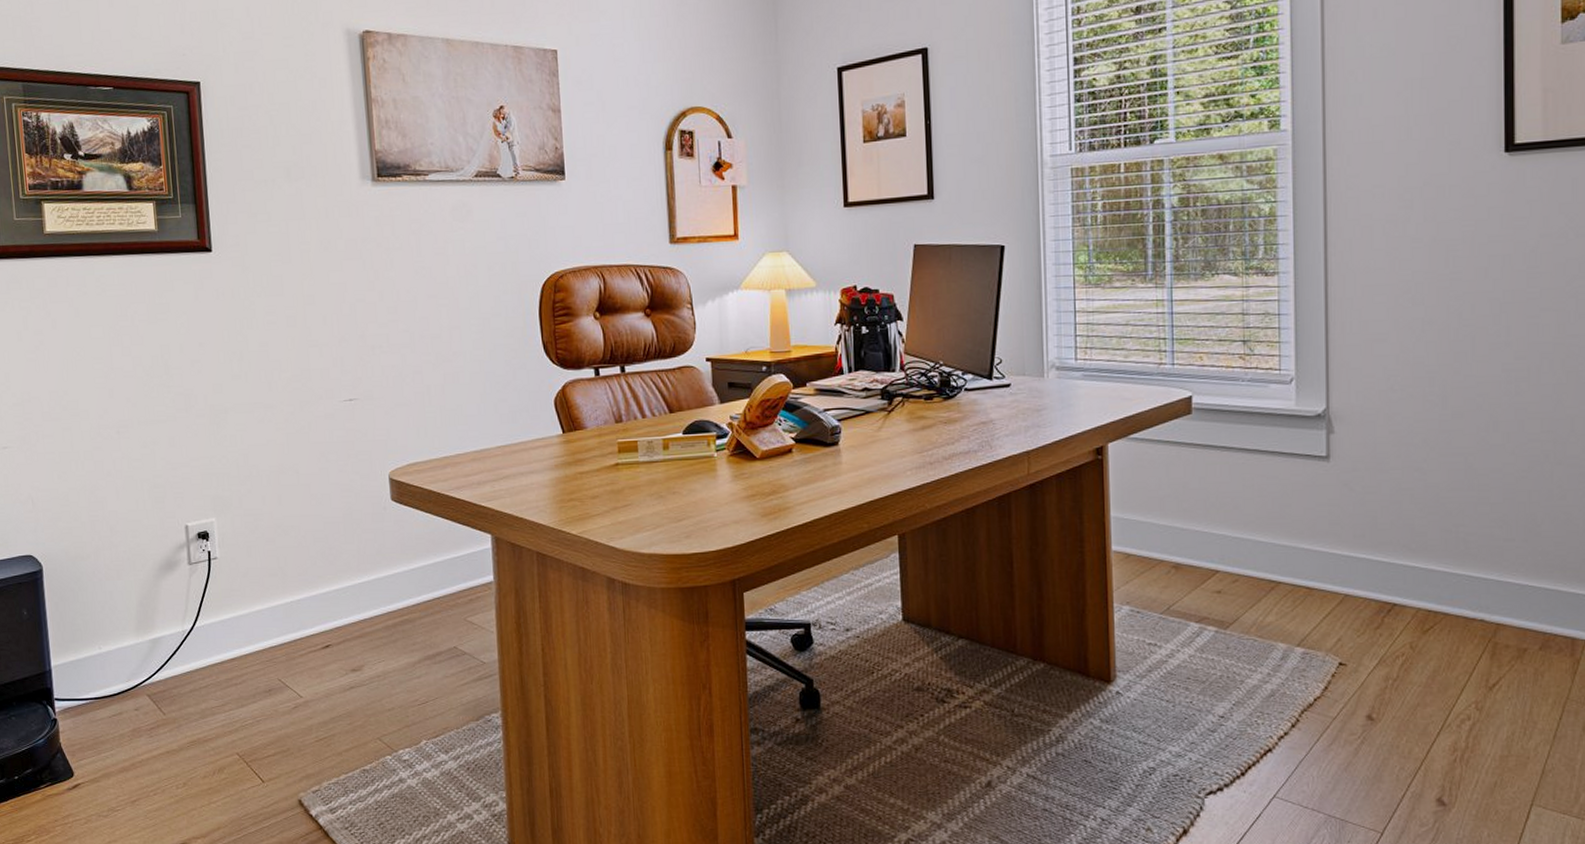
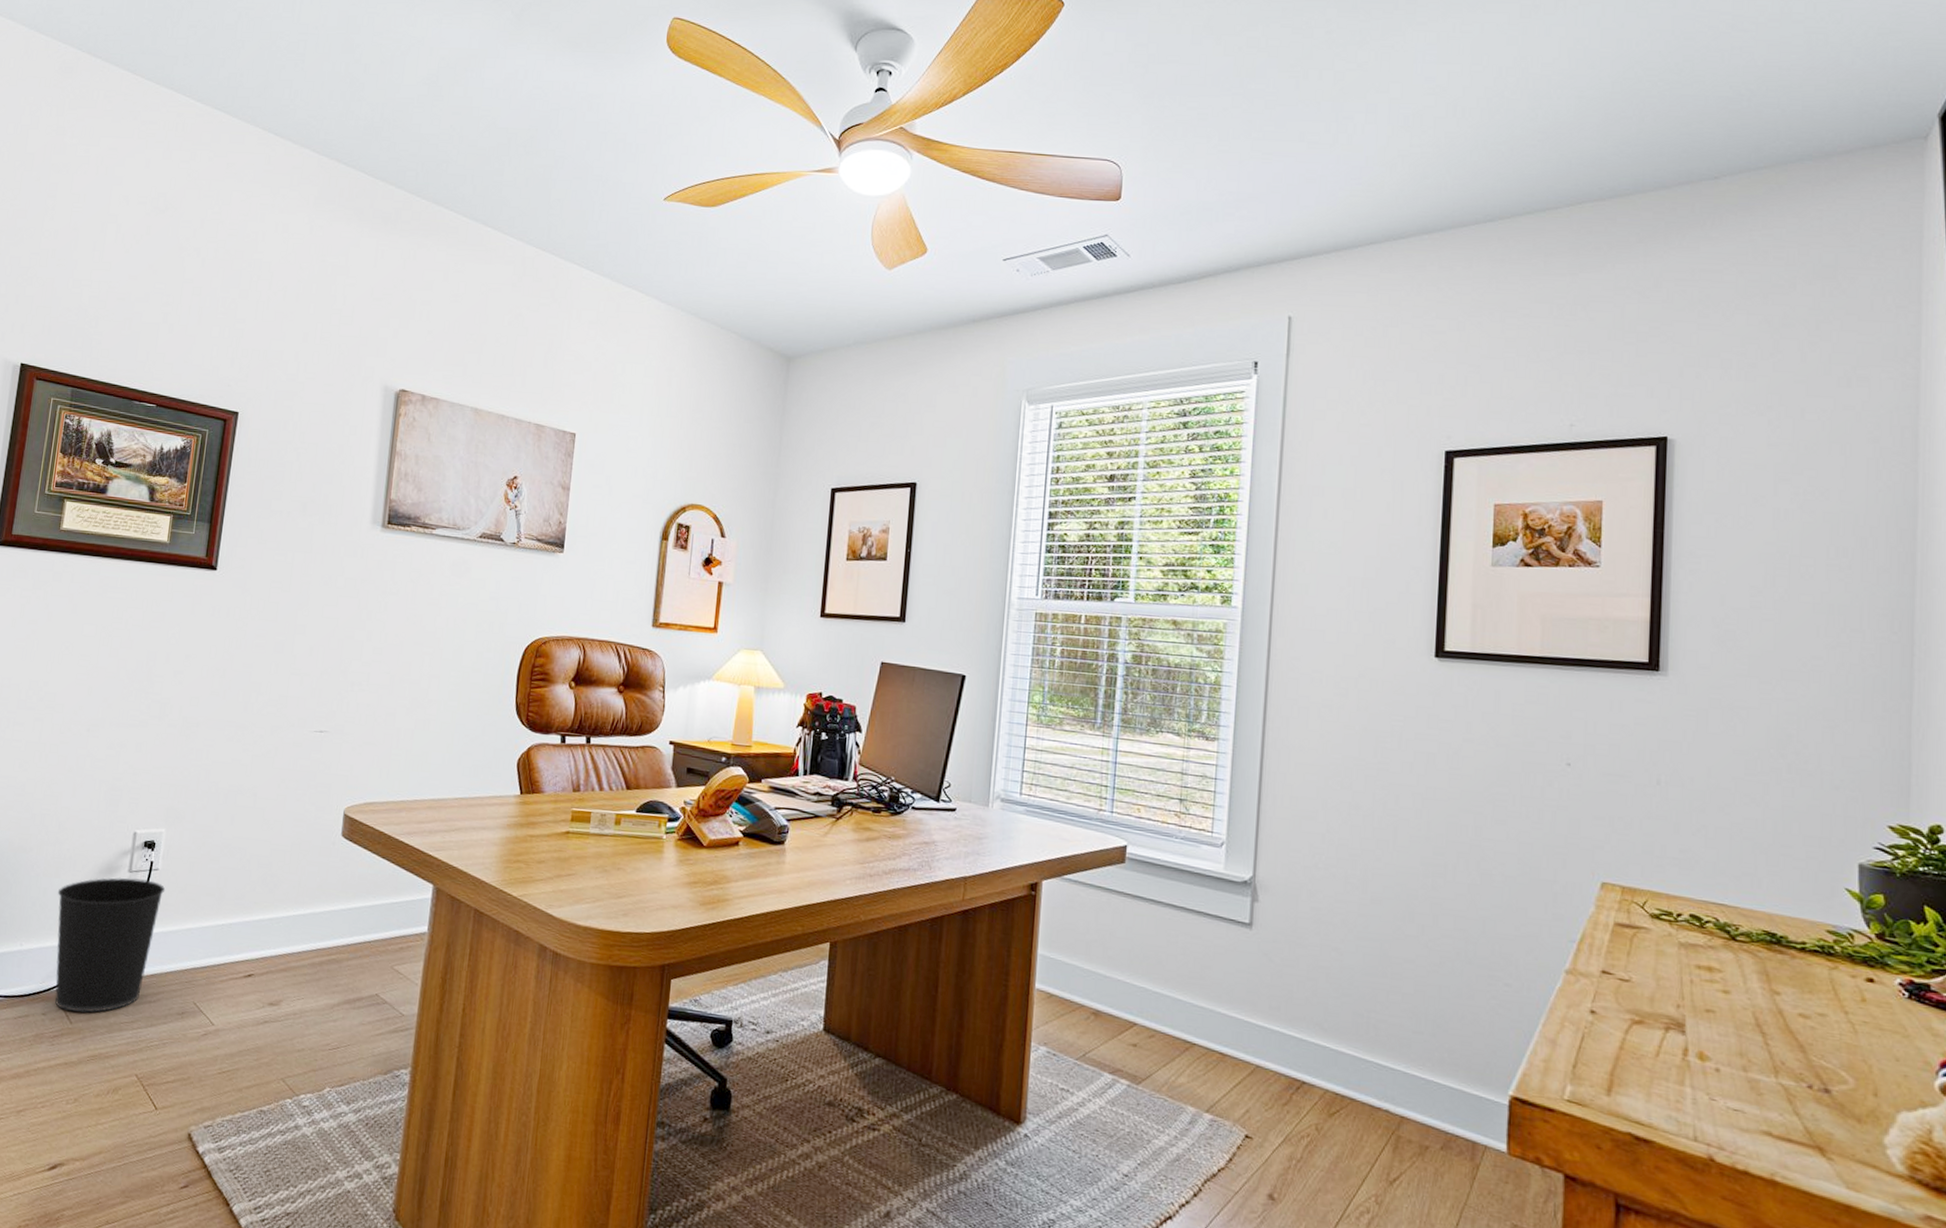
wastebasket: none [123,570,228,703] -> present [55,877,166,1013]

